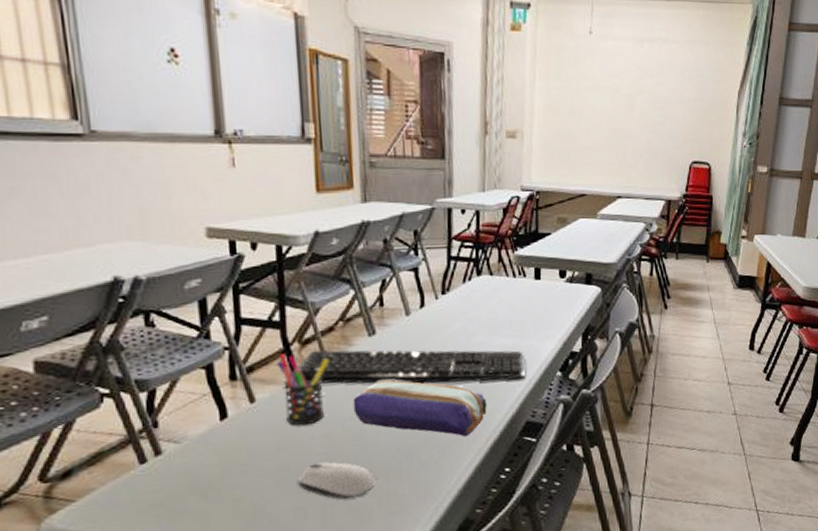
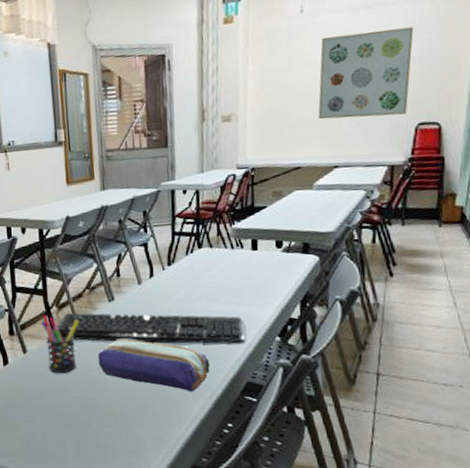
computer mouse: present [297,462,378,499] -> none [57,404,119,437]
wall art: none [603,65,690,151] -> present [318,27,414,120]

